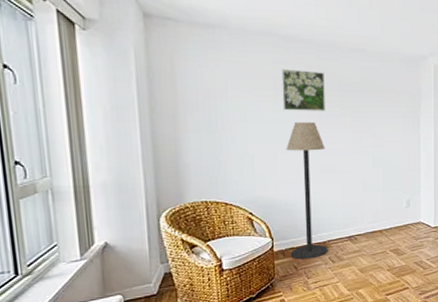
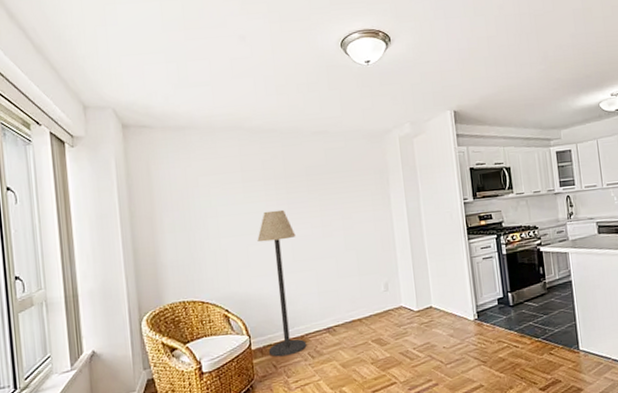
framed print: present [281,68,325,111] -> none [248,158,293,202]

